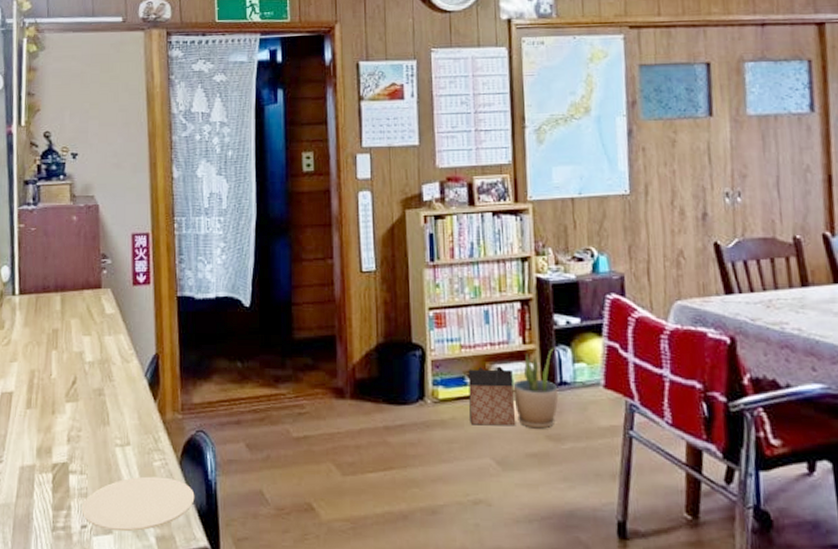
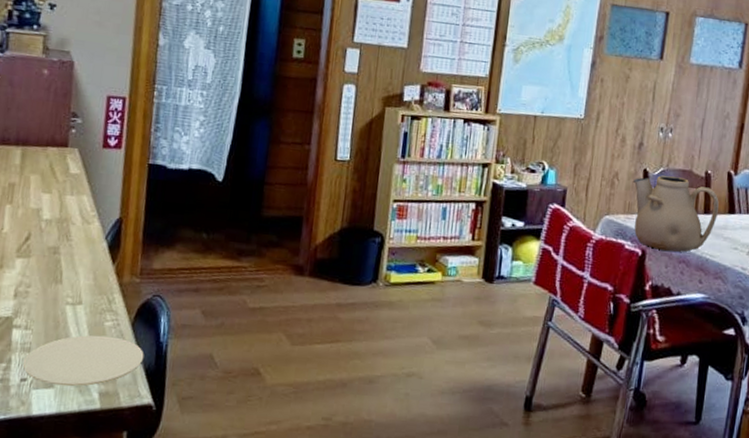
bag: present [468,366,516,426] -> none [415,257,459,312]
potted plant: present [513,348,559,429] -> none [456,246,498,315]
teapot: none [703,247,821,336] -> present [633,175,720,252]

